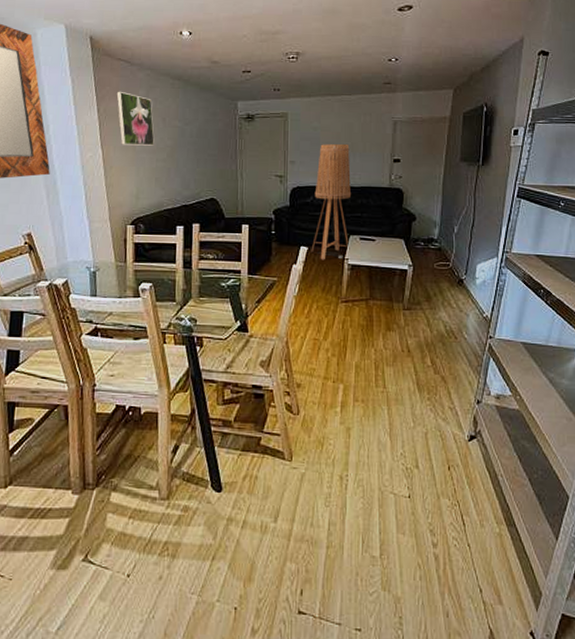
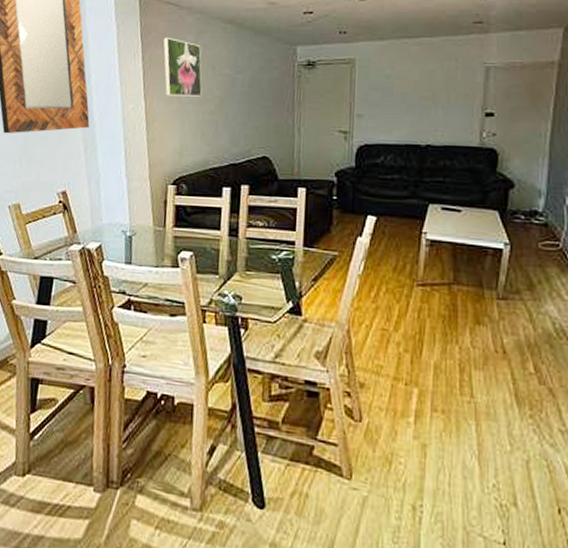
floor lamp: present [311,143,352,260] -> none [380,94,432,233]

